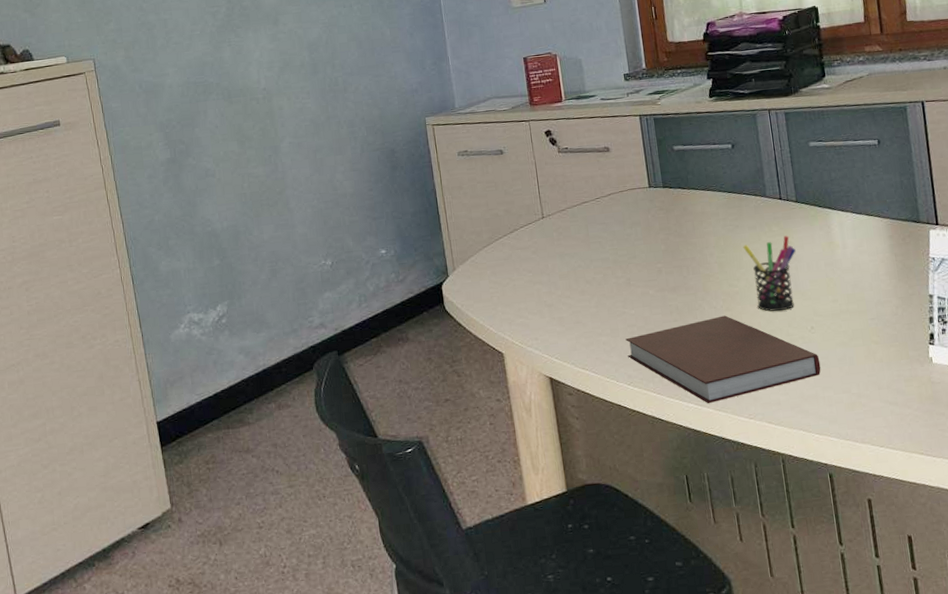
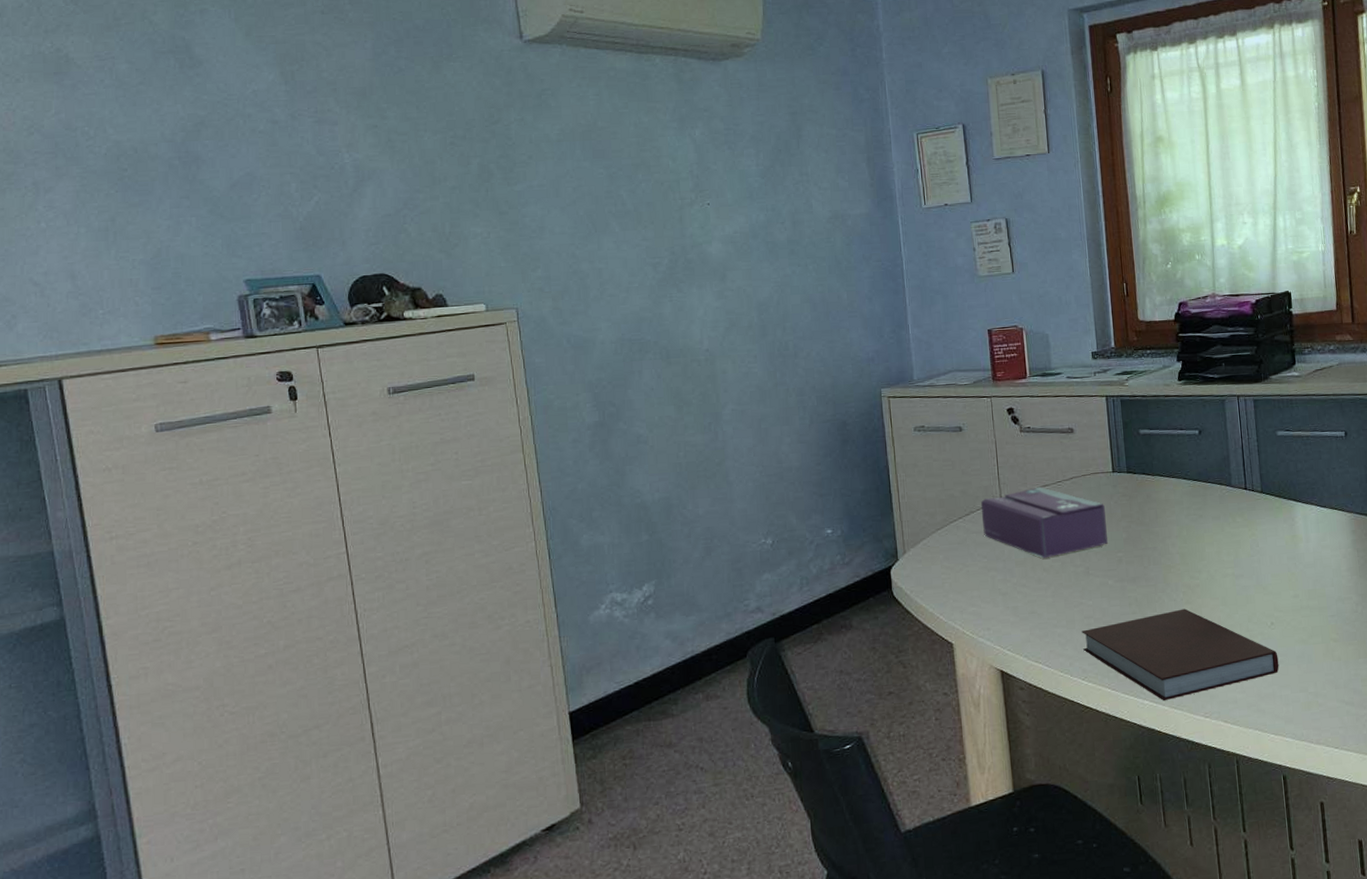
tissue box: none [524,203,647,271] -> present [981,486,1108,559]
pen holder: present [743,235,796,312] -> none [1206,527,1259,606]

